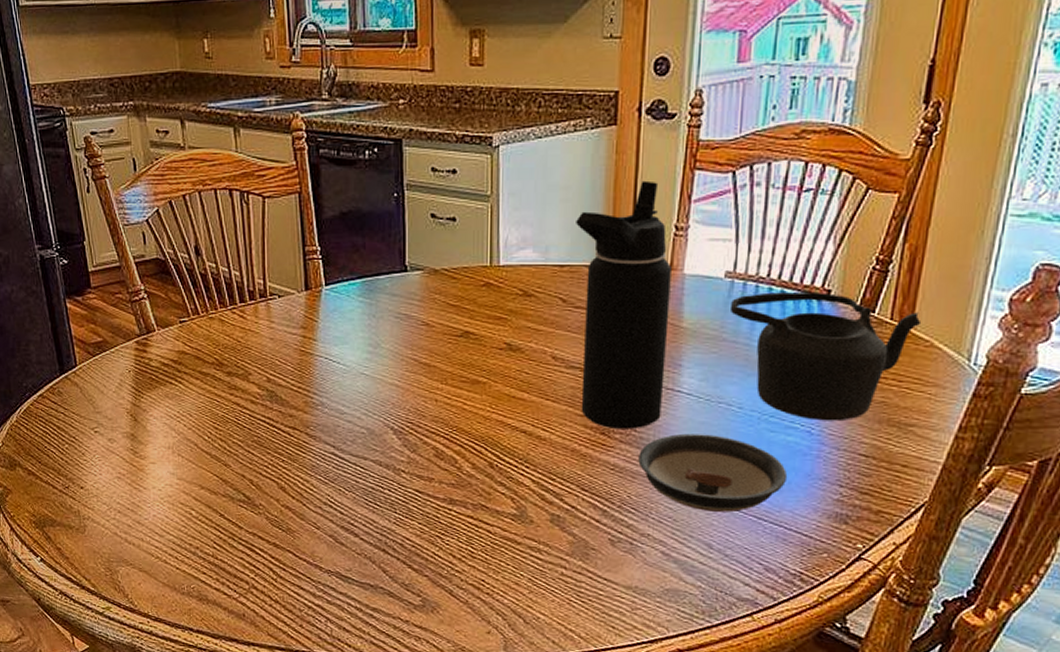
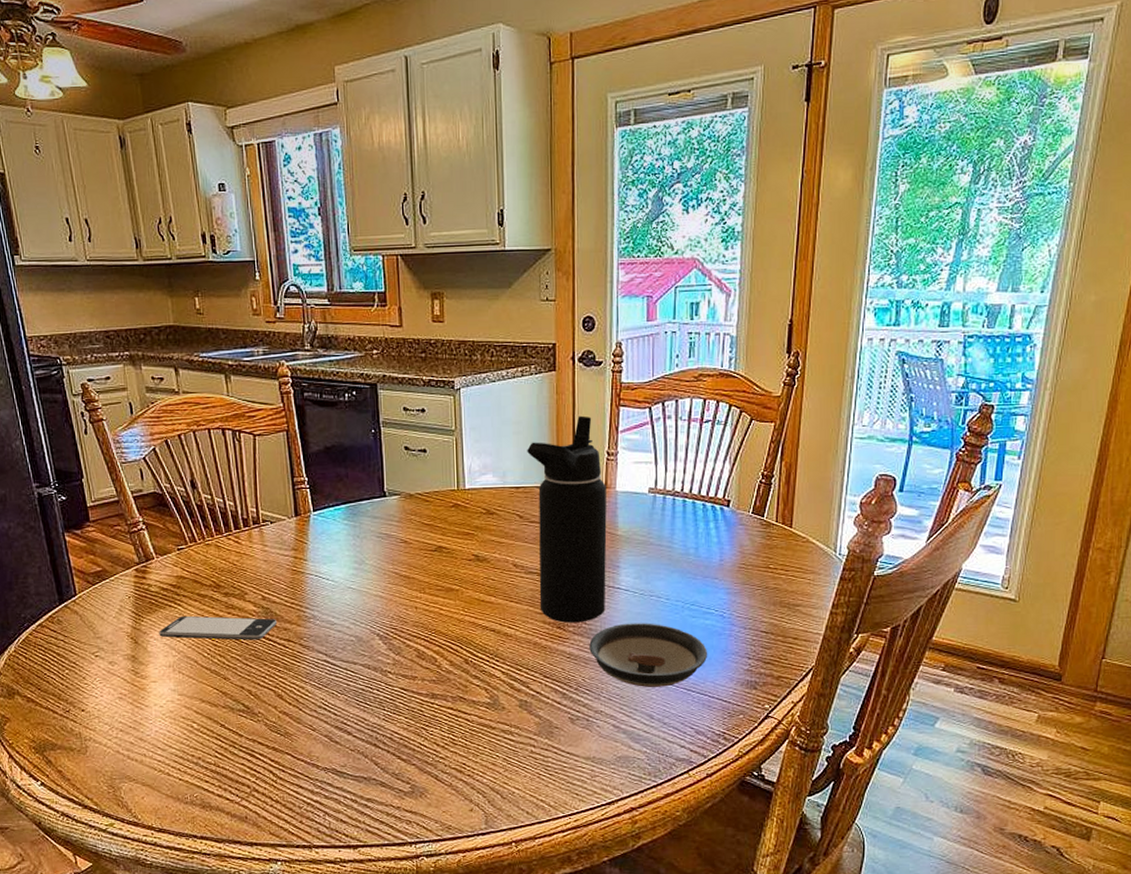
smartphone: none [159,394,281,426] -> present [159,615,276,641]
teapot: present [729,291,922,422] -> none [654,502,799,606]

